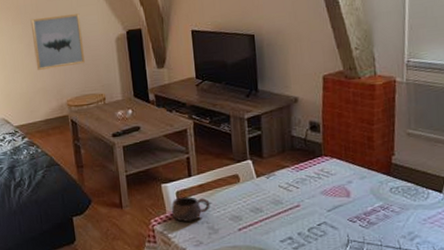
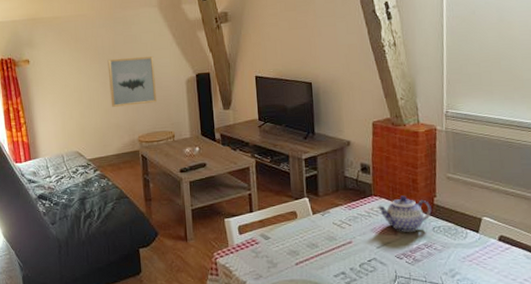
cup: present [171,197,210,222] -> none [233,231,270,255]
teapot: none [328,154,389,195] -> present [377,195,432,233]

